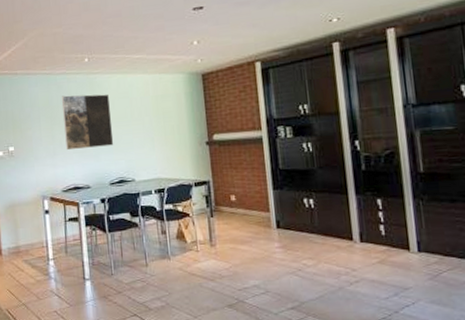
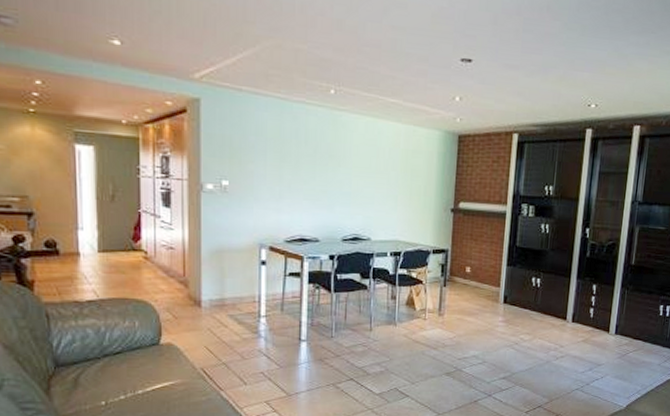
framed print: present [61,94,114,151] -> none [295,129,354,198]

